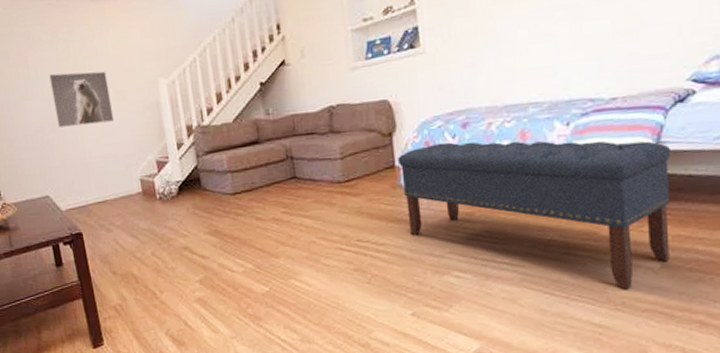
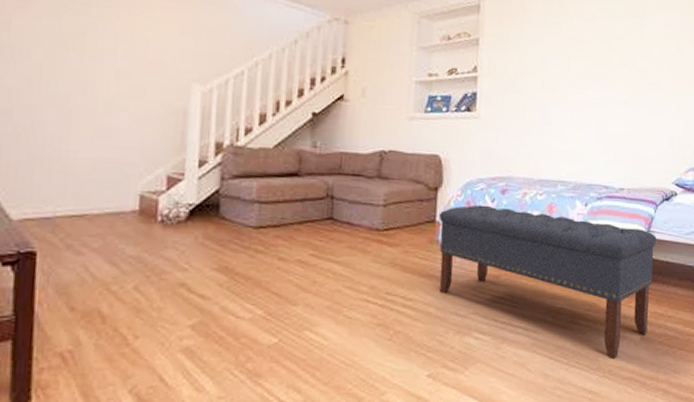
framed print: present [49,71,115,127] -> none [35,47,124,120]

